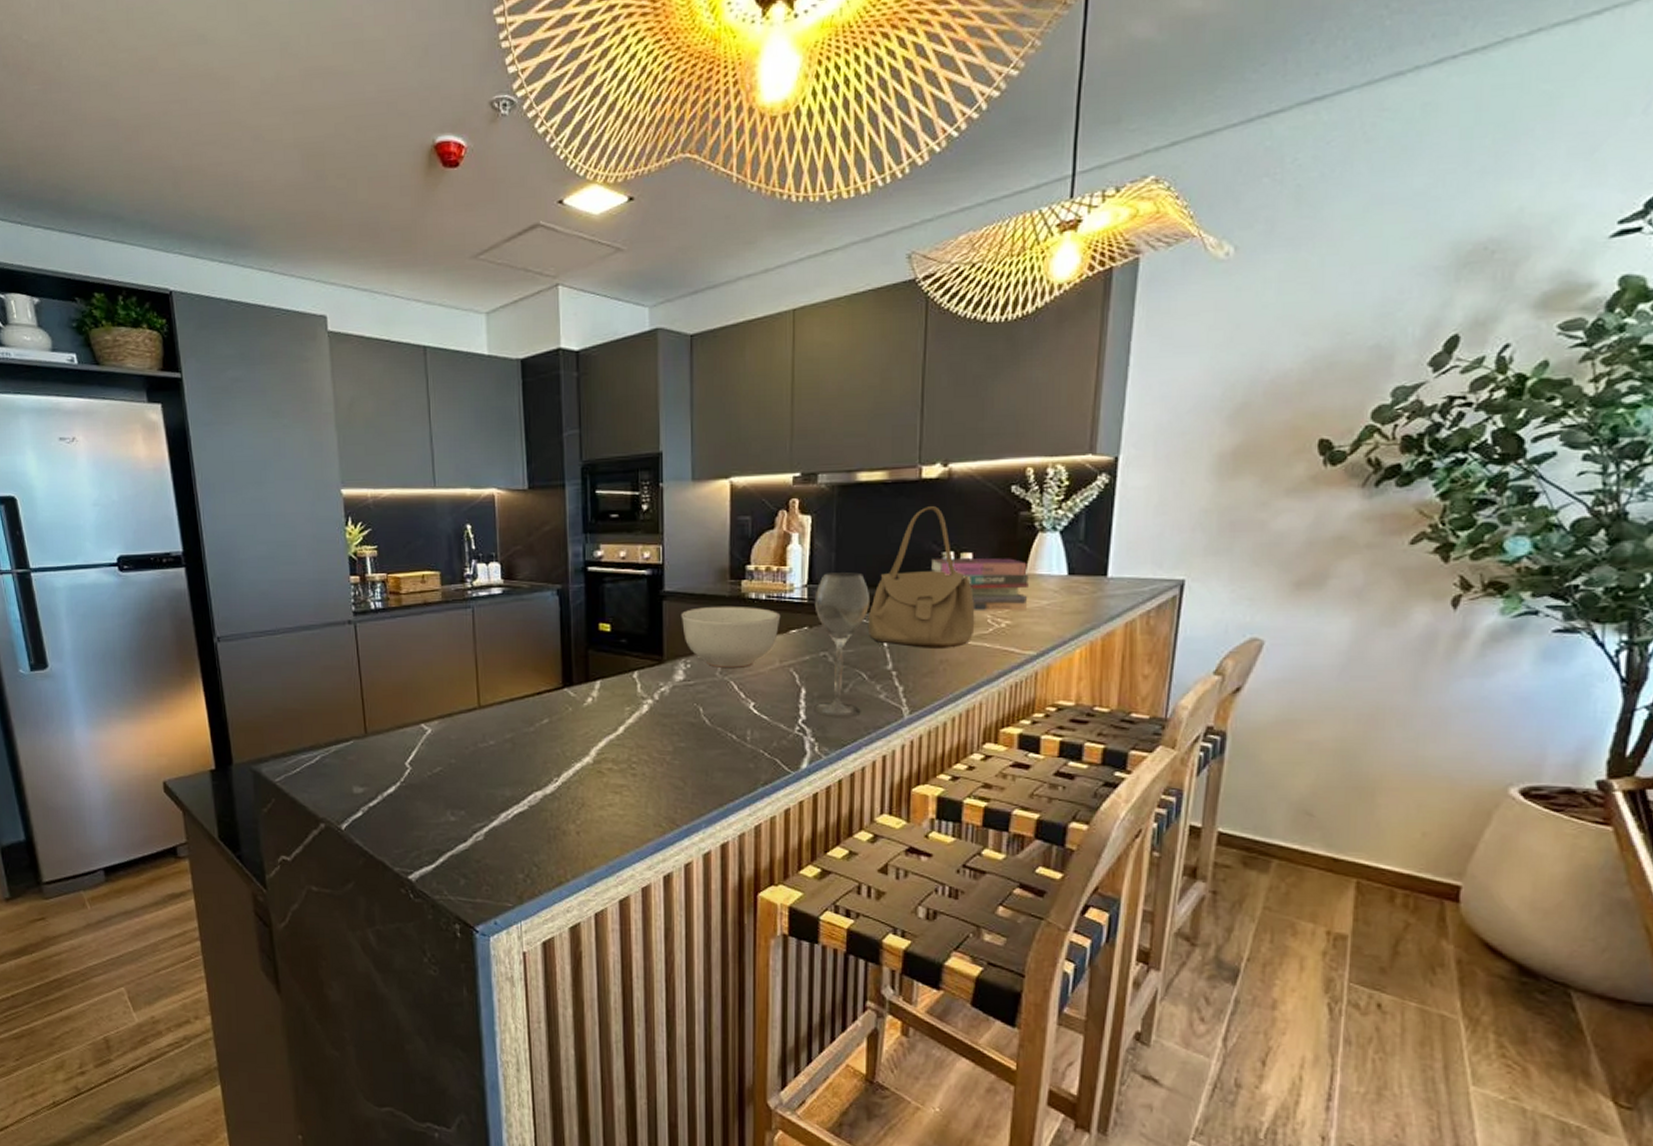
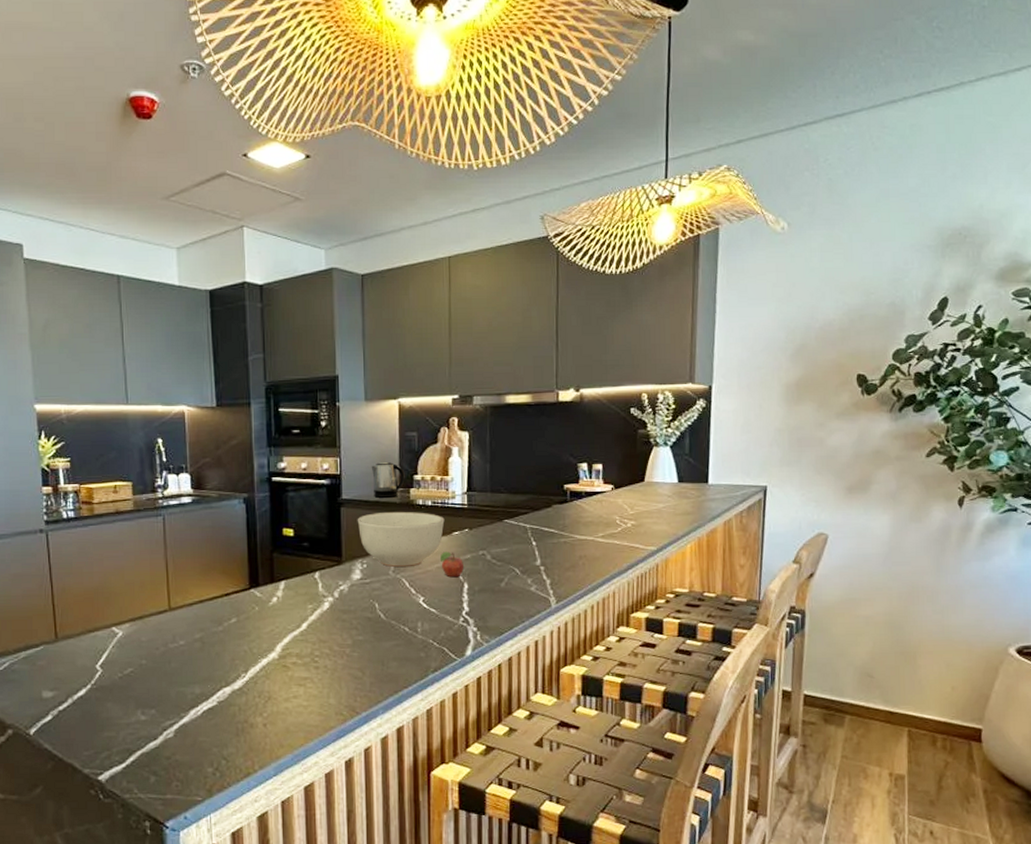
kettle: none [697,549,736,590] -> present [371,461,405,498]
fruit: none [775,652,801,683] -> present [441,551,464,579]
wineglass: present [812,572,871,718] -> none [473,481,521,609]
handbag: present [867,506,975,650] -> none [518,425,607,547]
books: present [931,558,1029,612] -> none [569,468,648,514]

